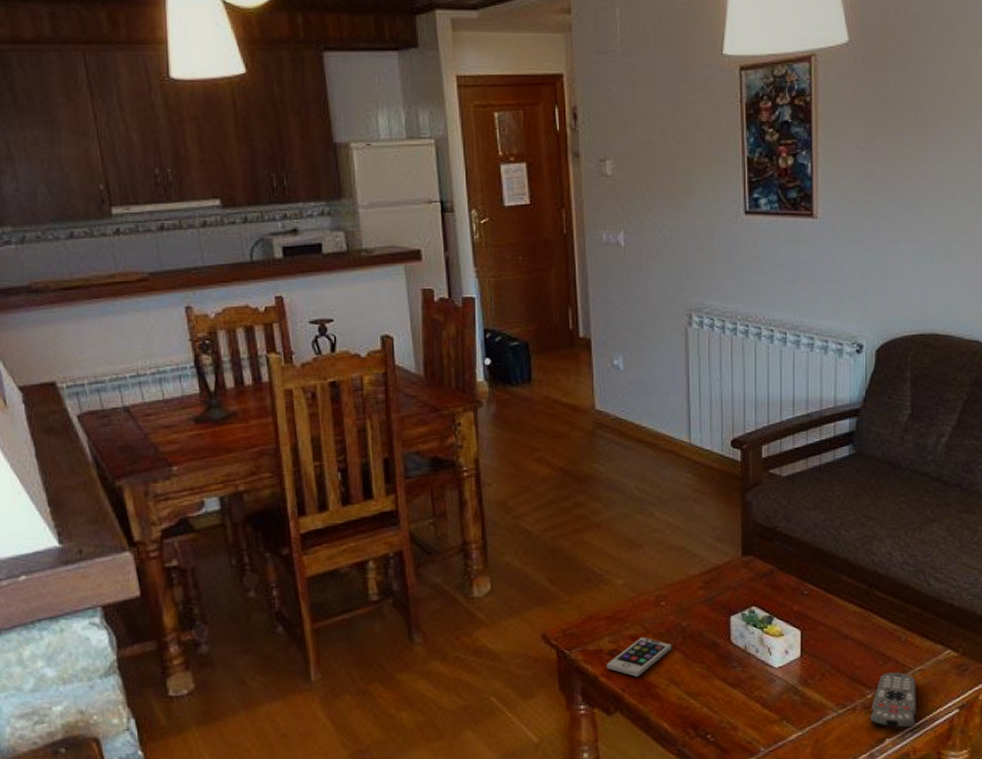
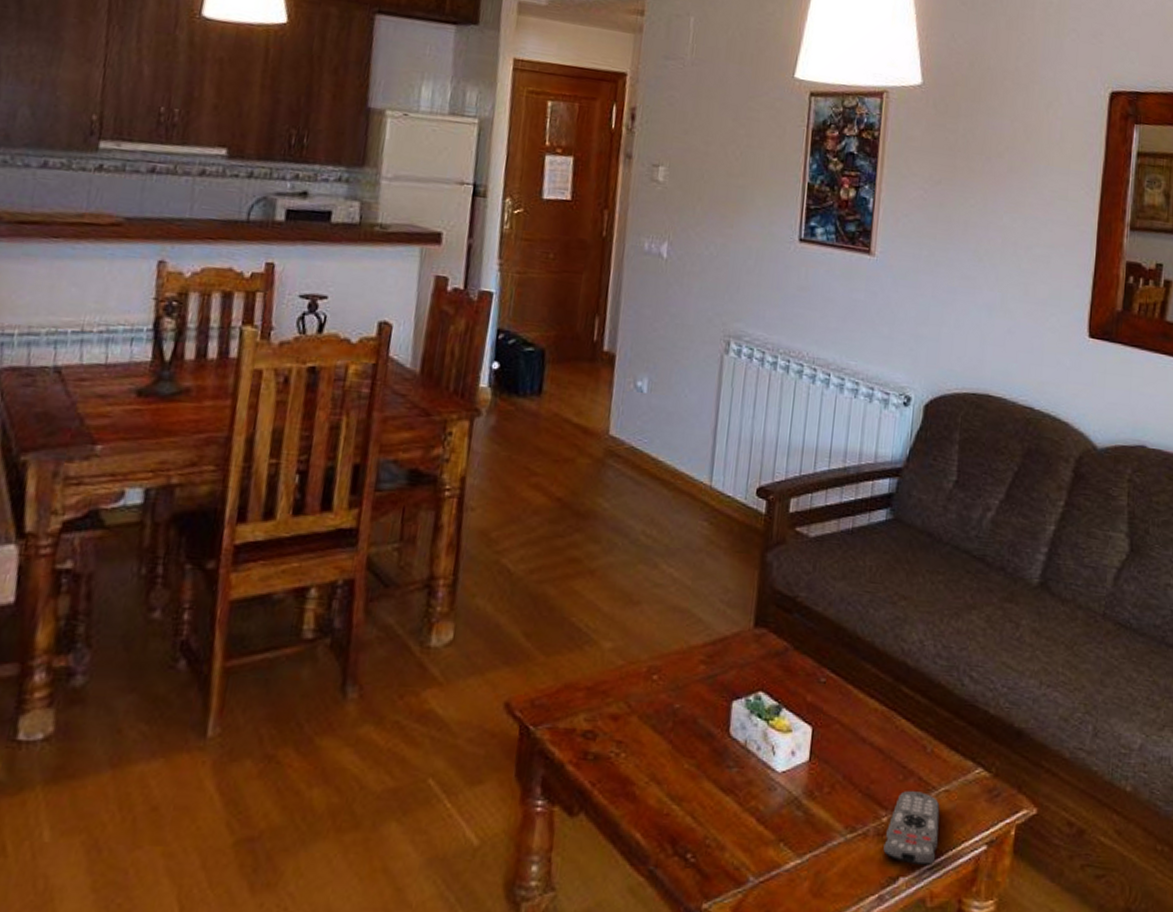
smartphone: present [606,636,672,677] -> none [576,717,659,769]

